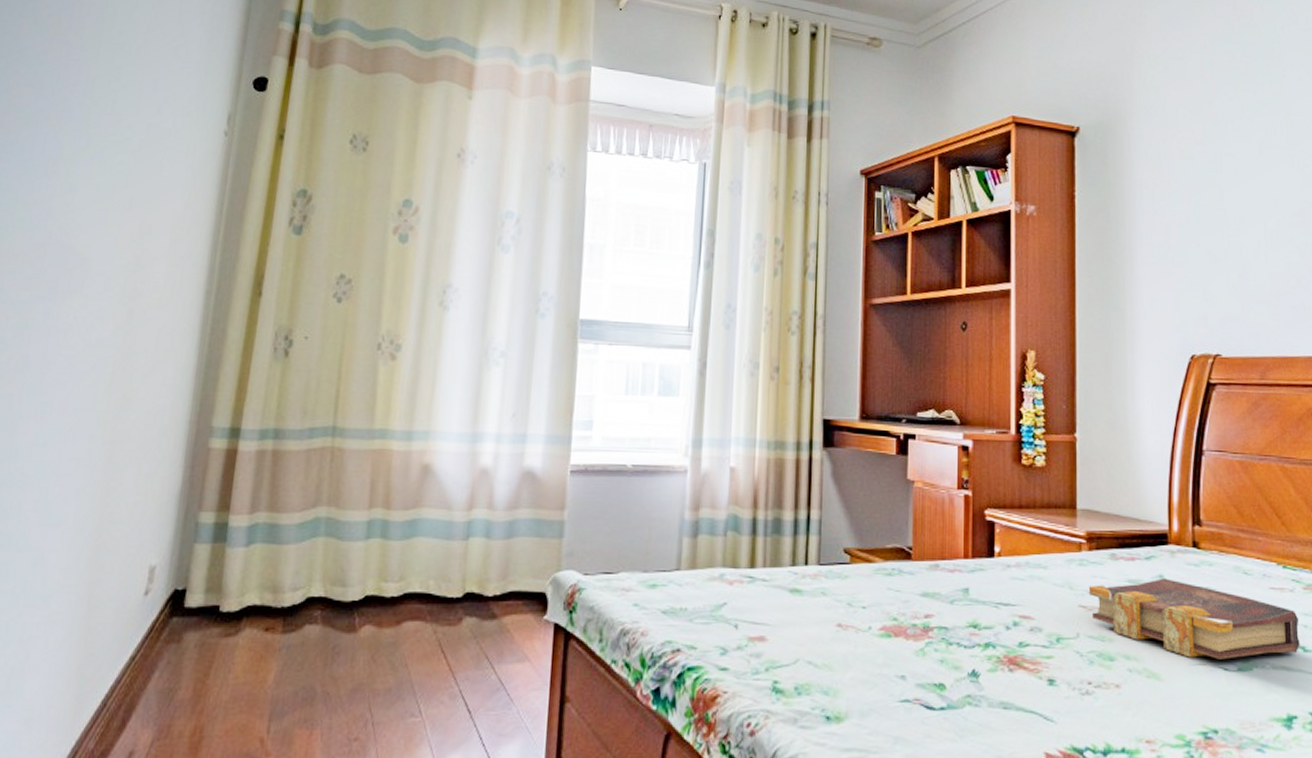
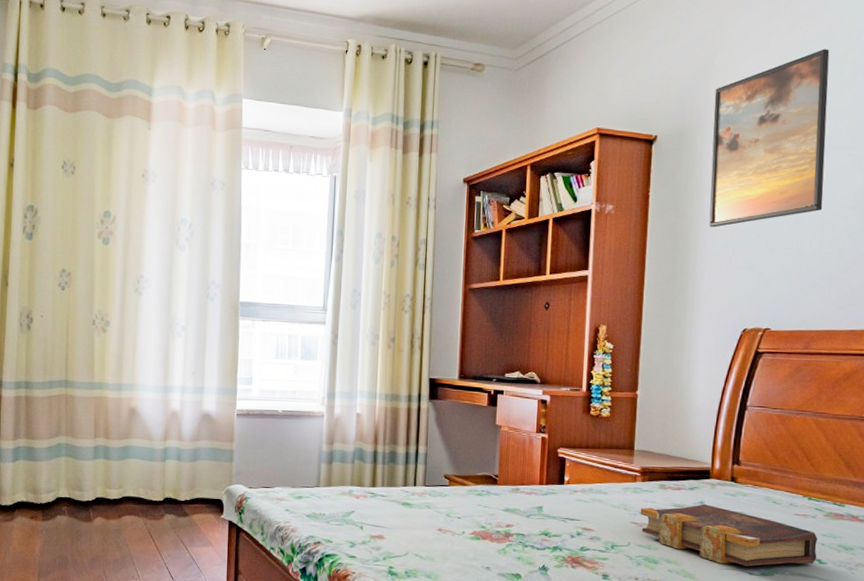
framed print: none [1139,39,1264,234] -> present [709,49,830,228]

